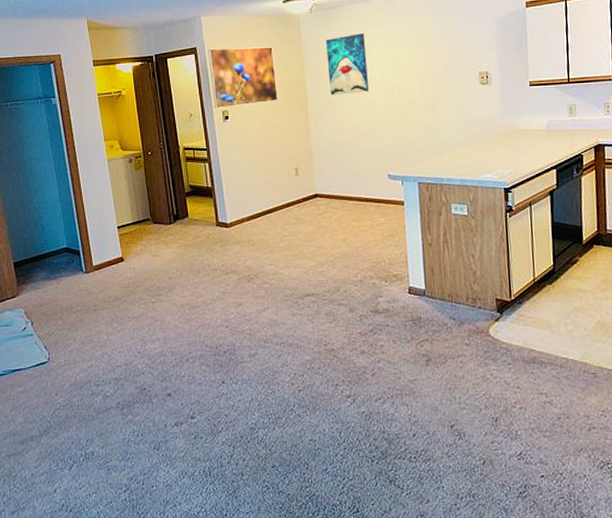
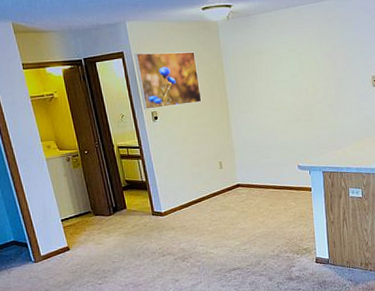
wall art: present [325,33,370,95] -> none [242,40,281,97]

